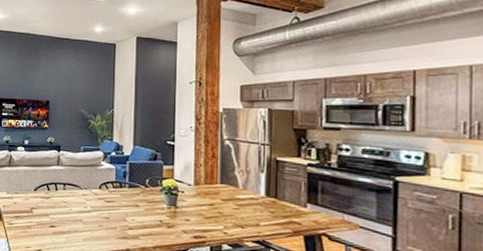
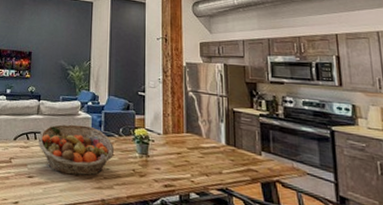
fruit basket: none [59,174,140,226] -> present [38,124,115,176]

